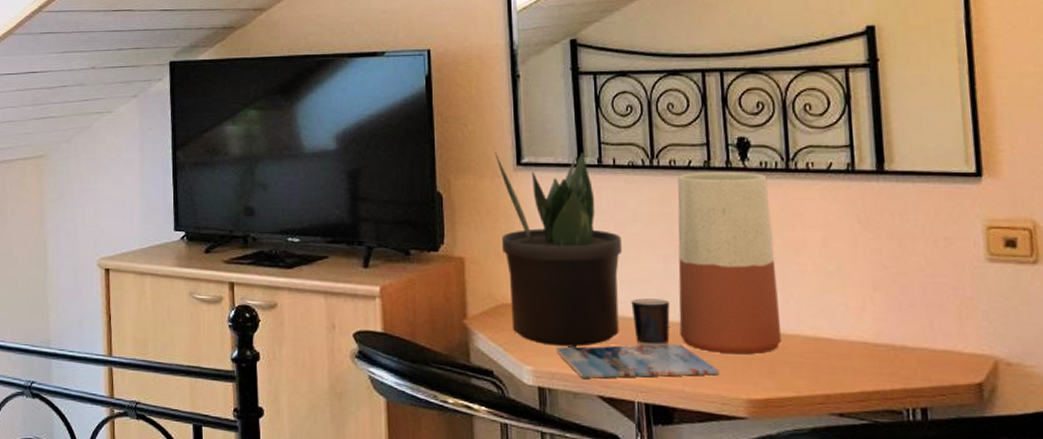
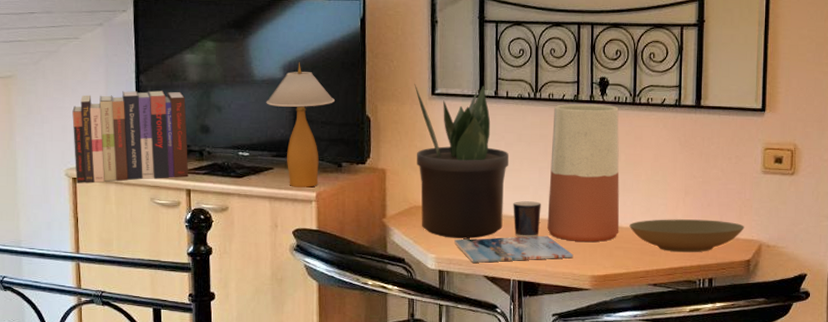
books: none [105,167,232,275] -> present [72,90,189,184]
table lamp: none [318,130,398,281] -> present [266,62,335,189]
bowl: none [795,324,969,371] -> present [629,219,745,253]

